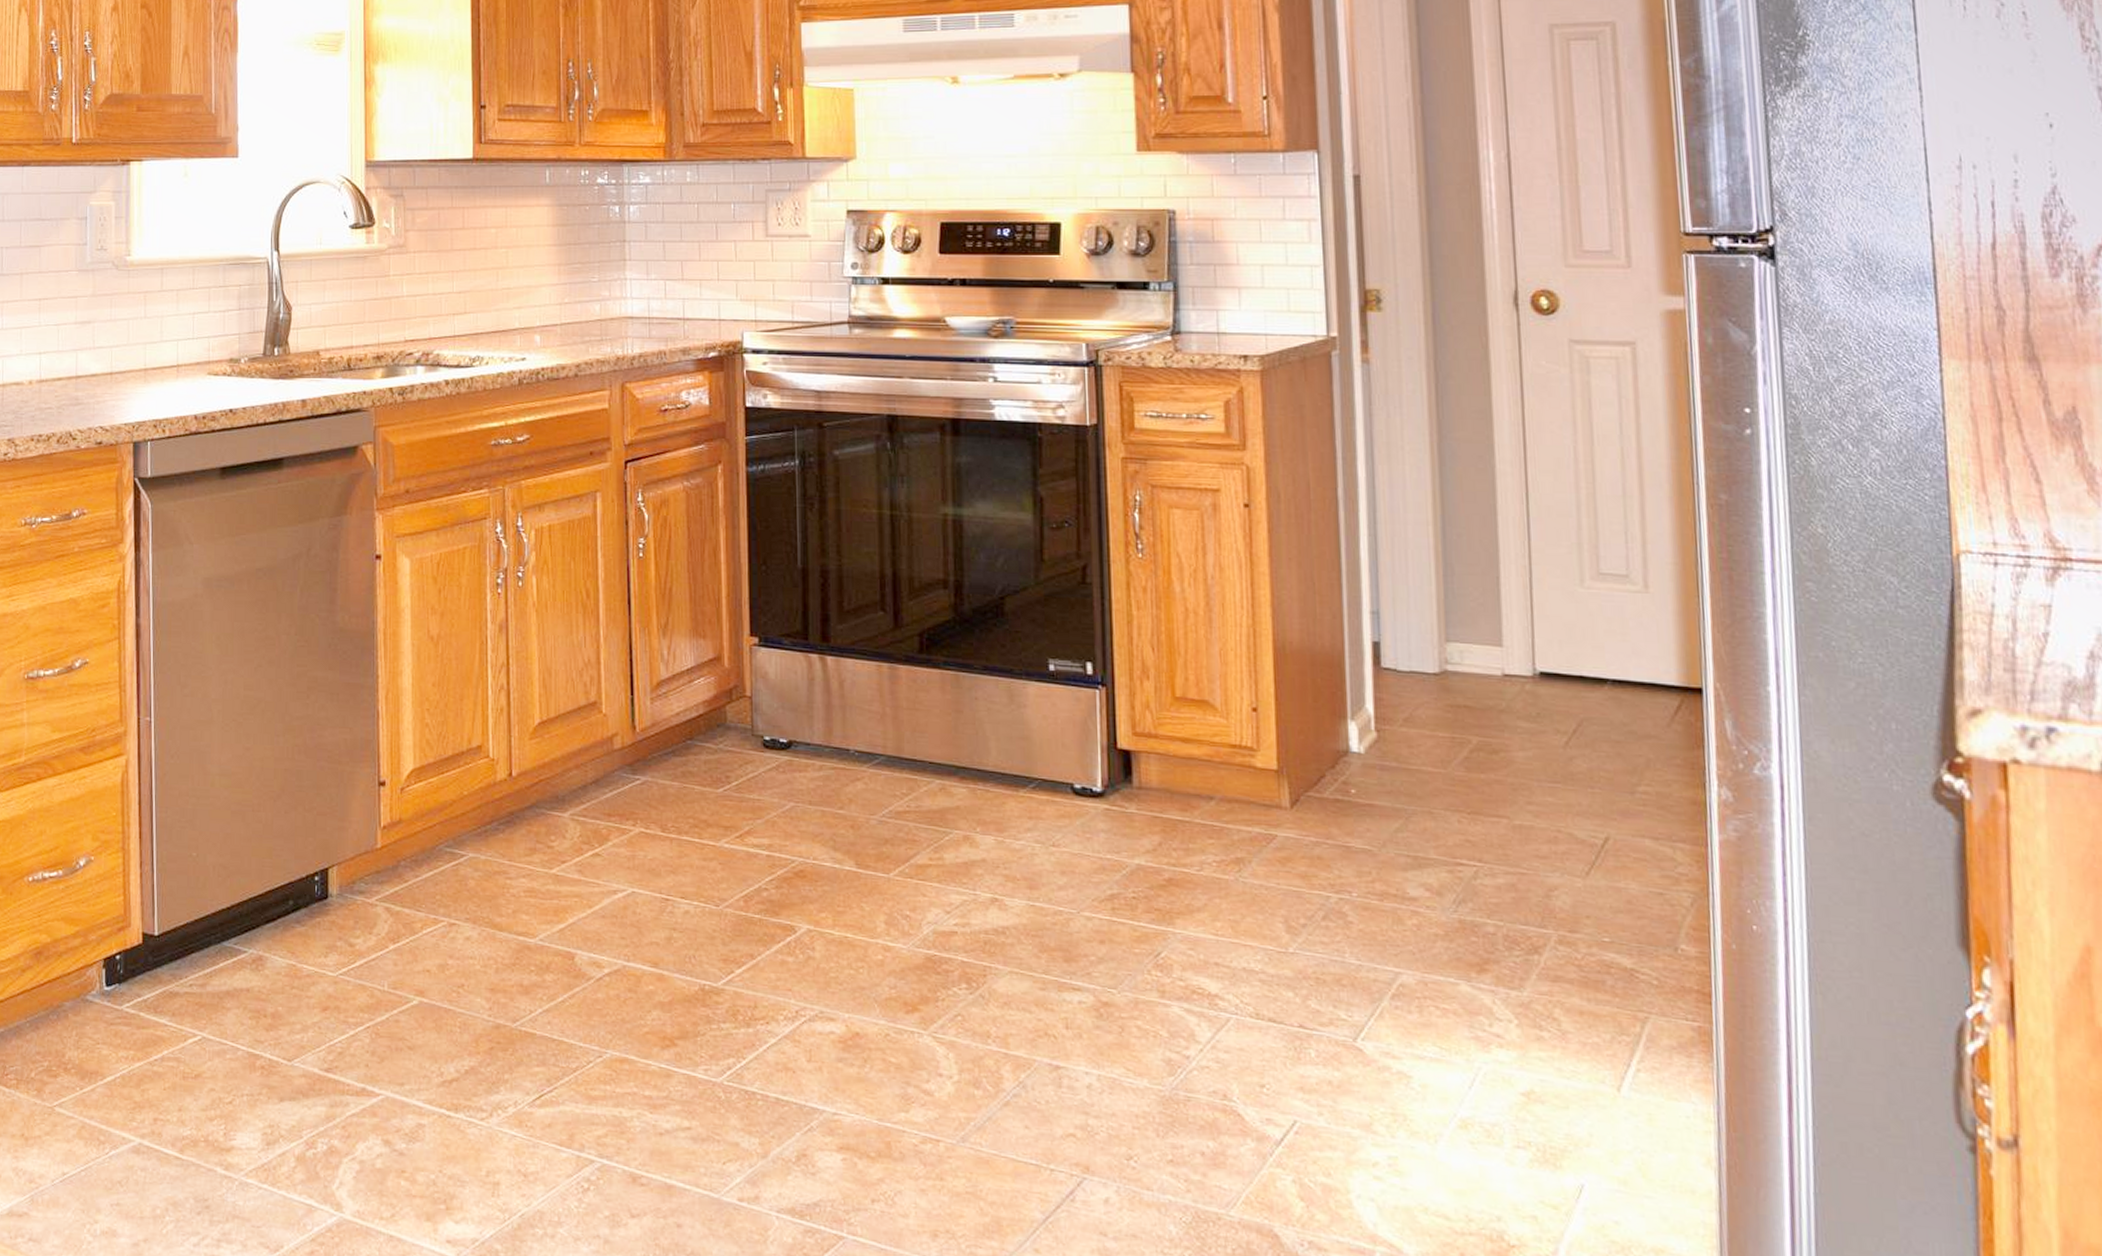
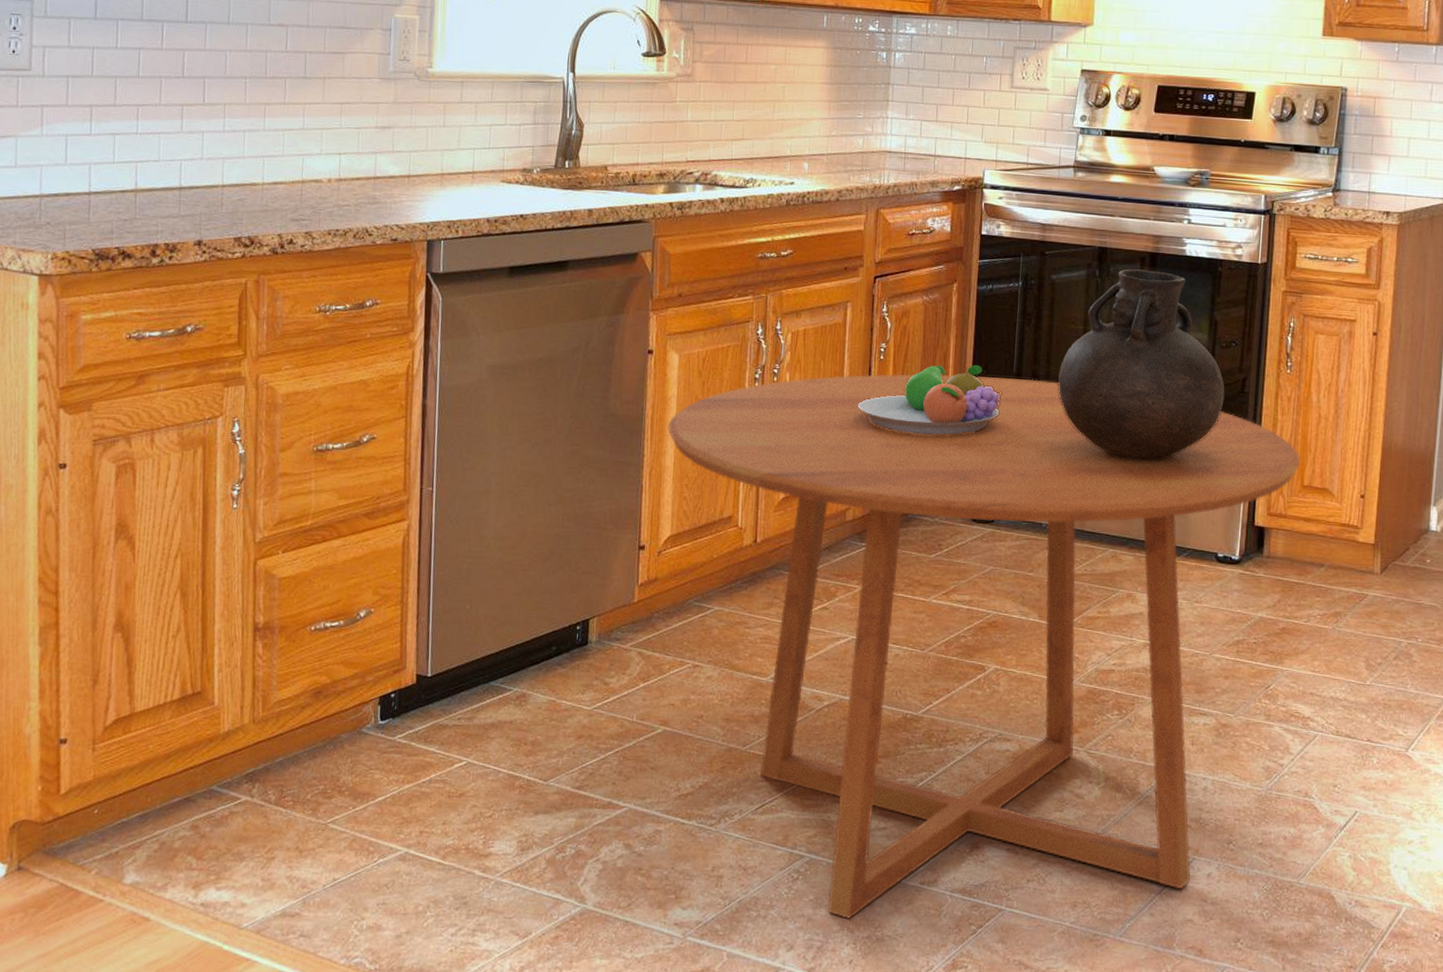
dining table: none [403,573,1168,1242] -> present [668,374,1300,919]
fruit bowl: none [616,560,787,645] -> present [857,365,1002,435]
vase: none [853,439,1062,669] -> present [1058,269,1225,460]

